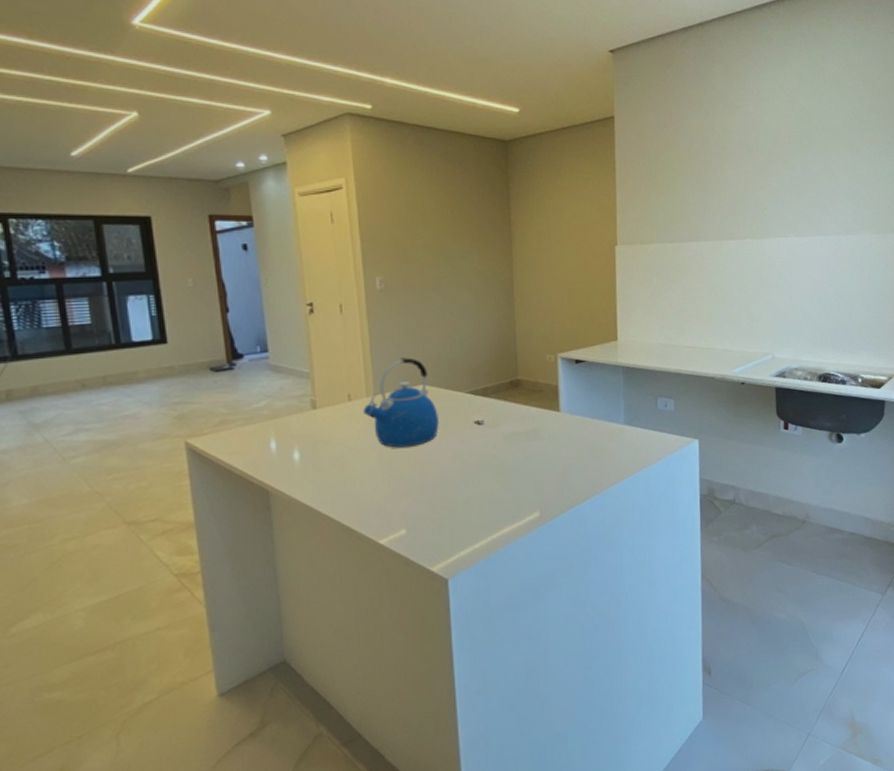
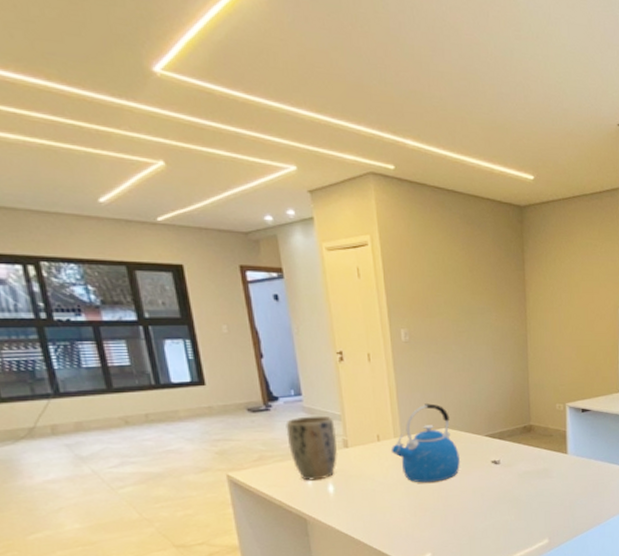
plant pot: none [250,373,306,447] -> present [285,415,338,481]

